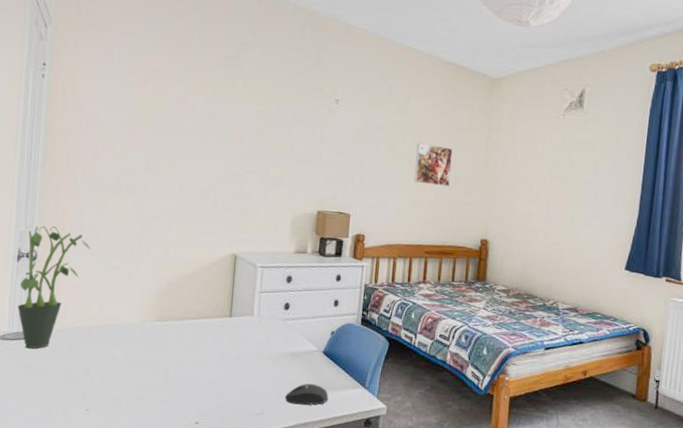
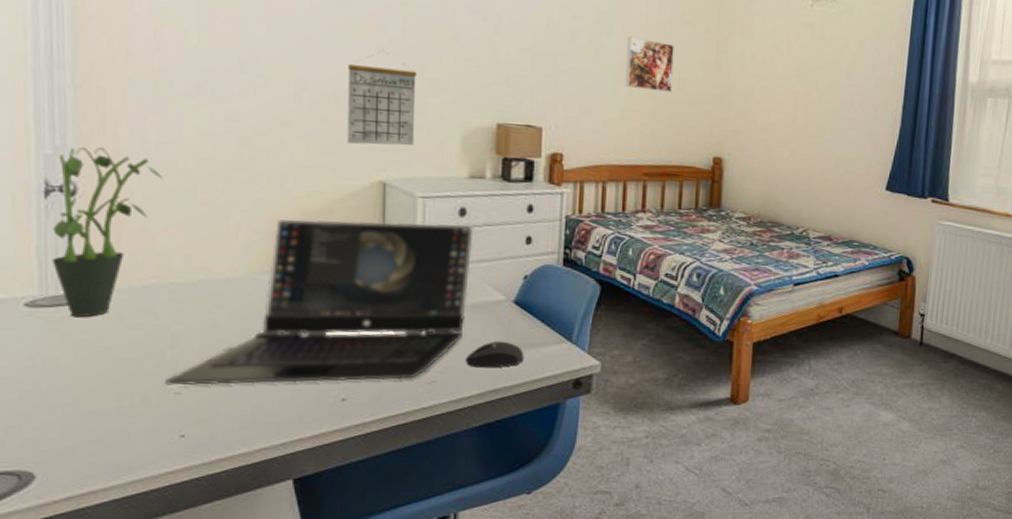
laptop: none [79,281,297,410] -> present [164,219,474,386]
calendar: none [212,157,263,228] -> present [347,52,417,146]

